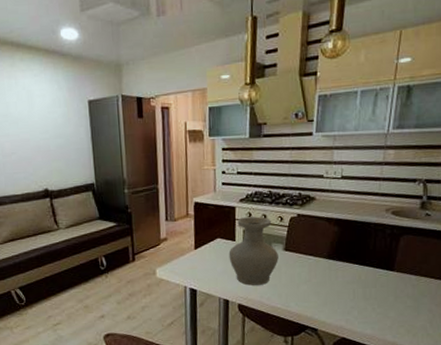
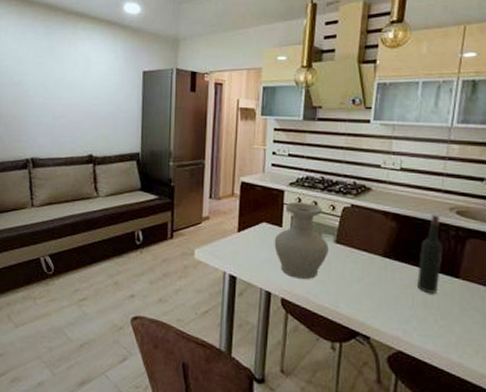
wine bottle: none [358,216,380,286] -> present [417,213,443,293]

